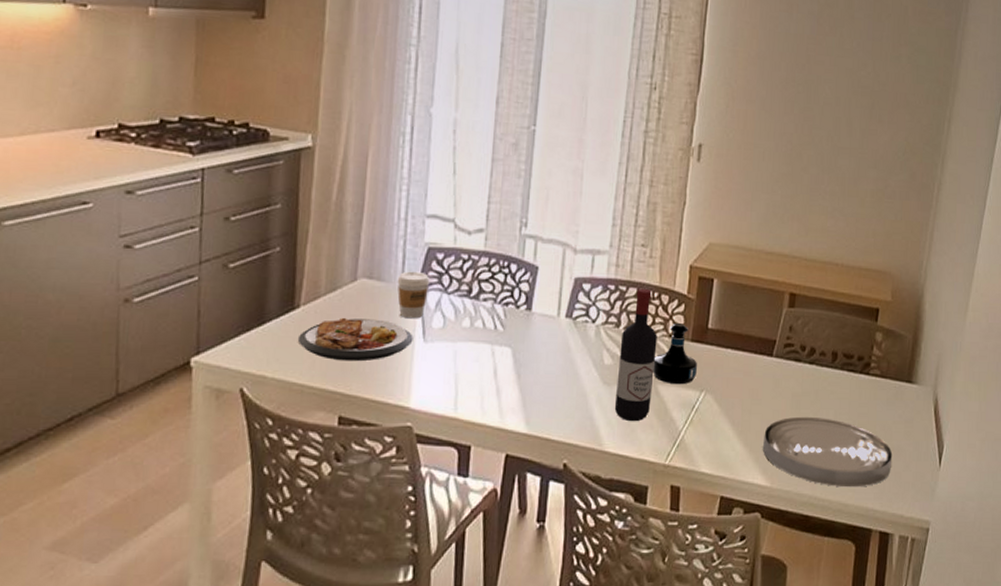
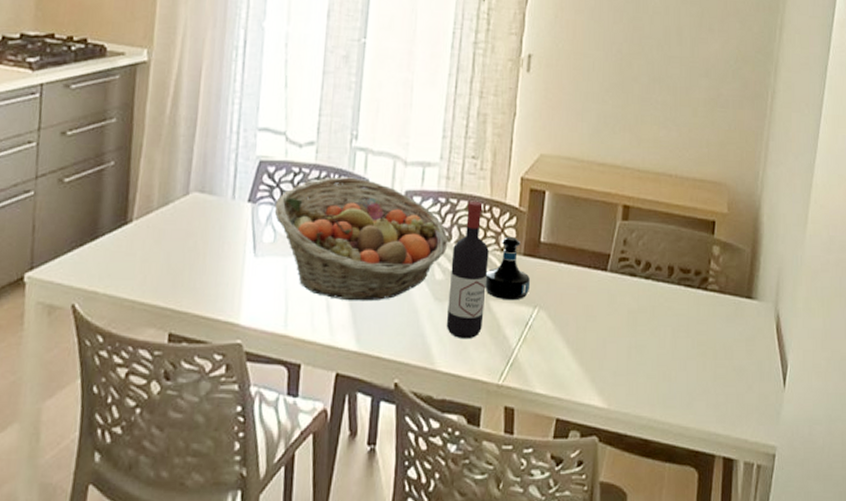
plate: present [297,318,413,362] -> none [129,233,244,277]
coffee cup: present [397,271,430,319] -> none [228,185,262,233]
fruit basket: none [443,264,617,386] -> present [274,177,448,302]
plate: present [762,416,893,488] -> none [598,334,734,410]

